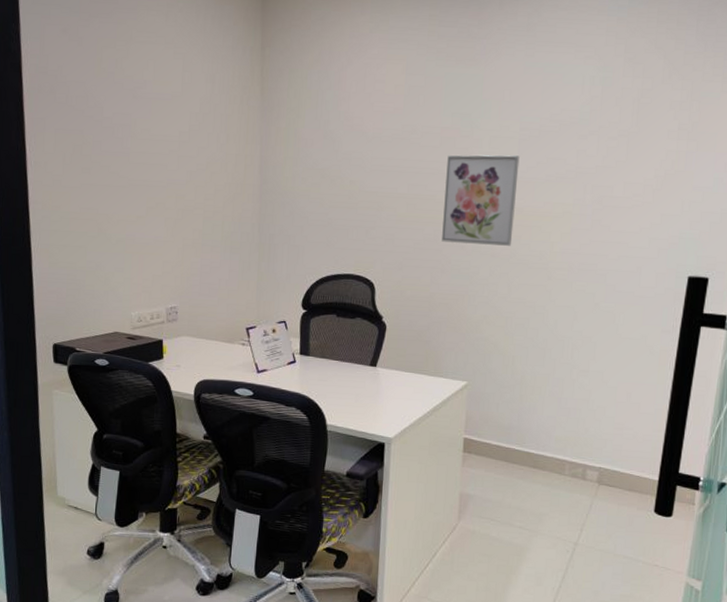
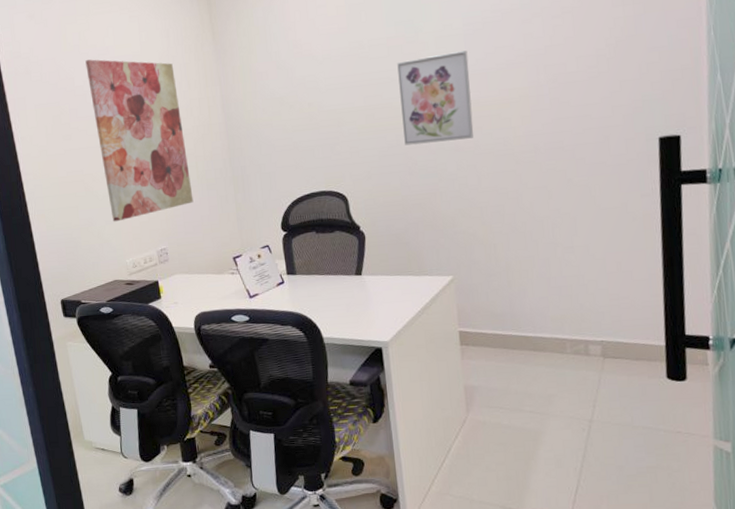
wall art: none [118,91,214,271] -> present [85,59,194,222]

